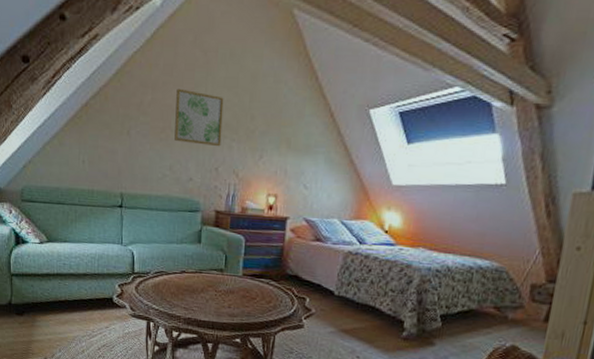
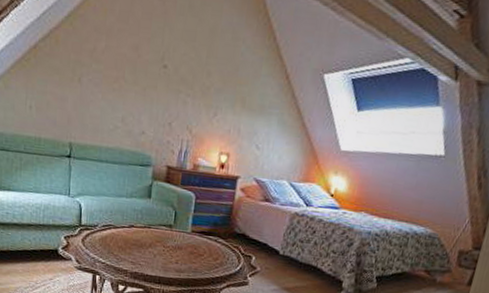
wall art: present [174,88,224,147] -> none [128,37,181,101]

